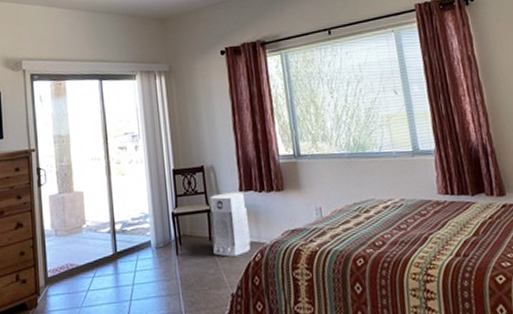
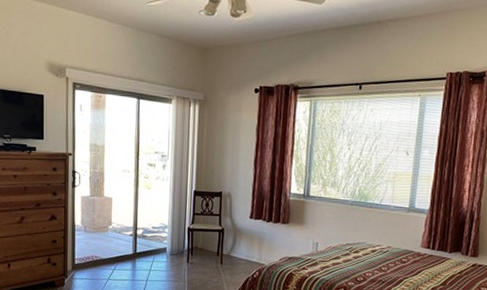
air purifier: present [210,192,251,257] -> none [219,217,254,271]

